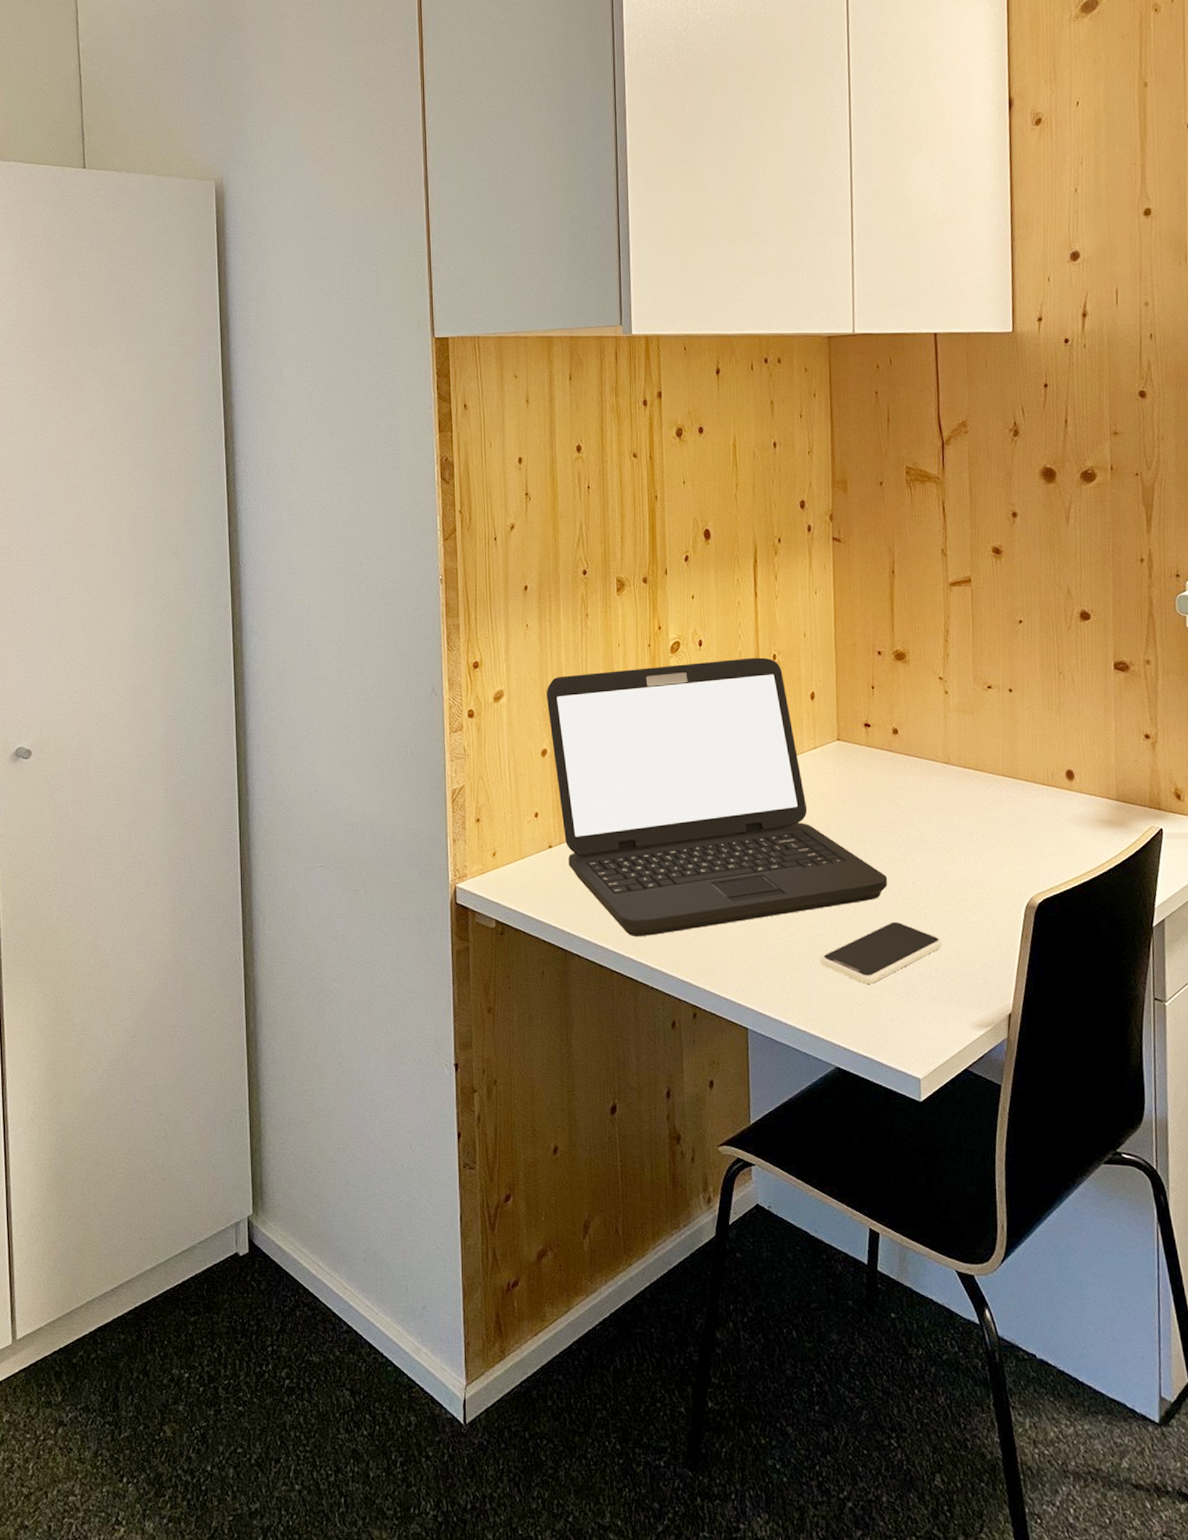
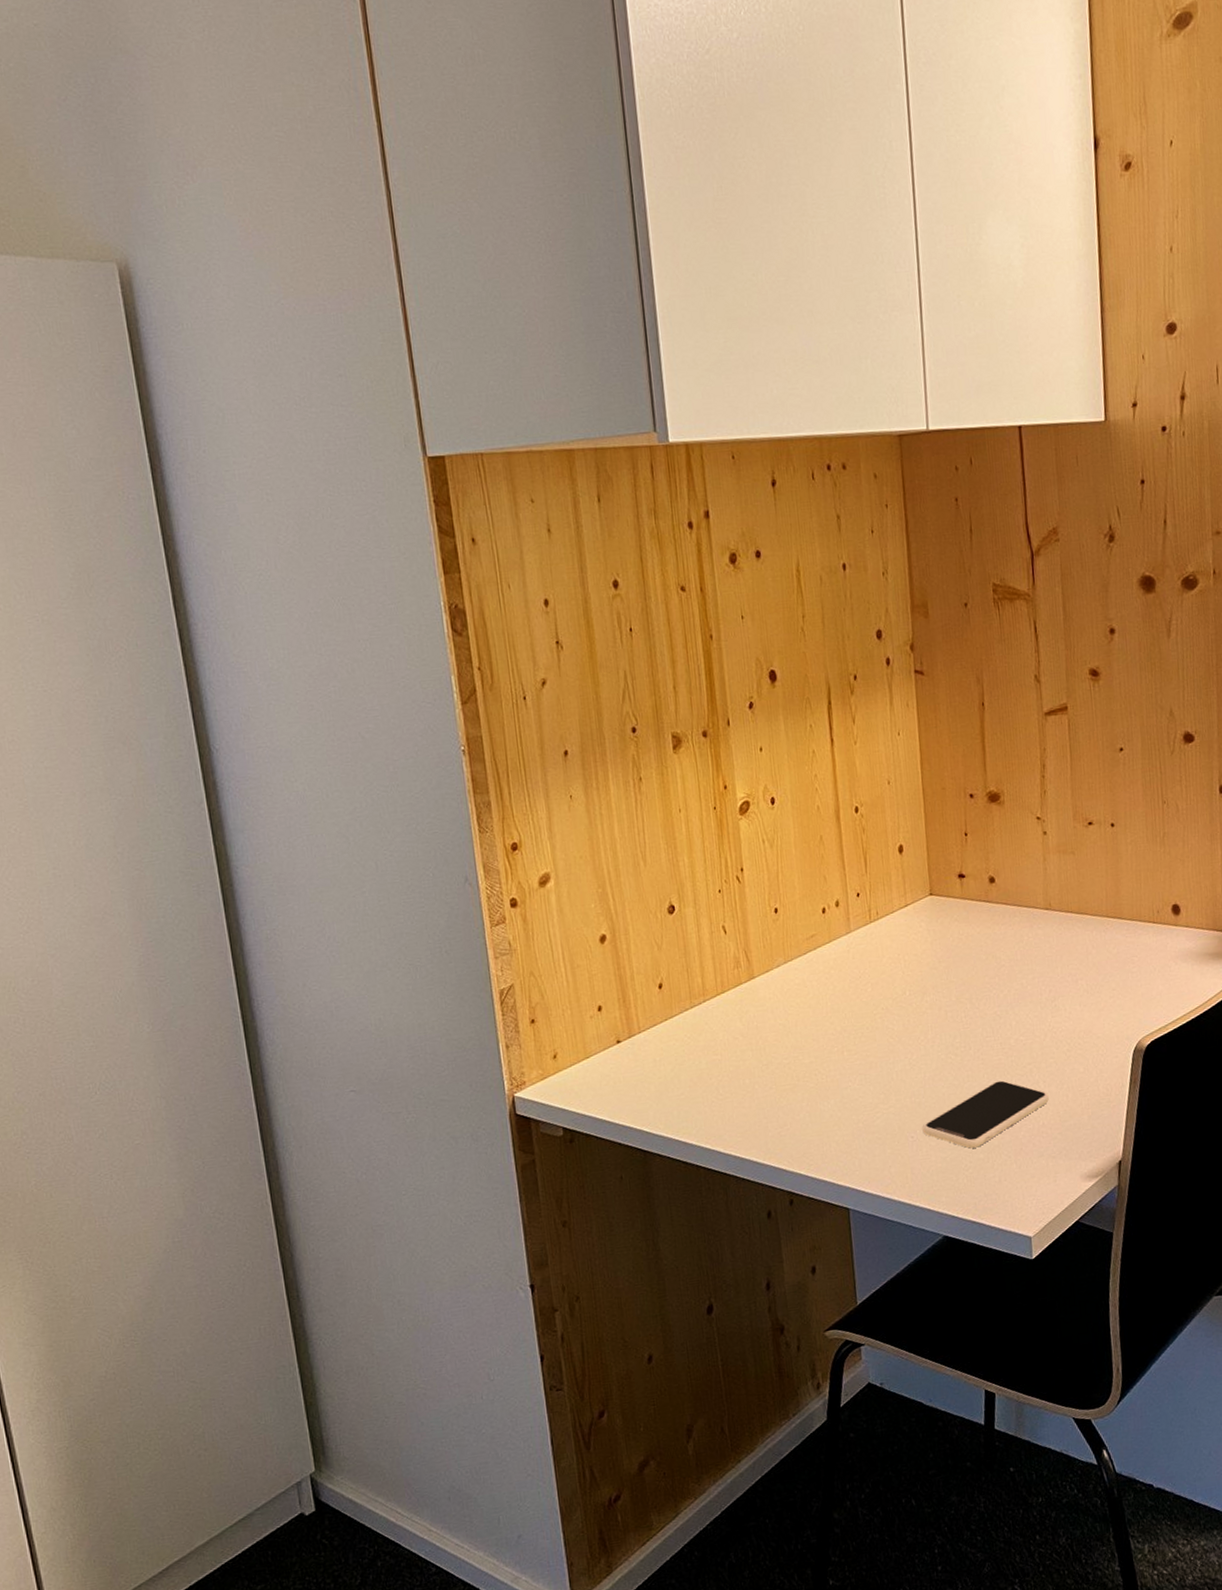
laptop: present [546,657,888,936] -> none [599,811,991,1128]

